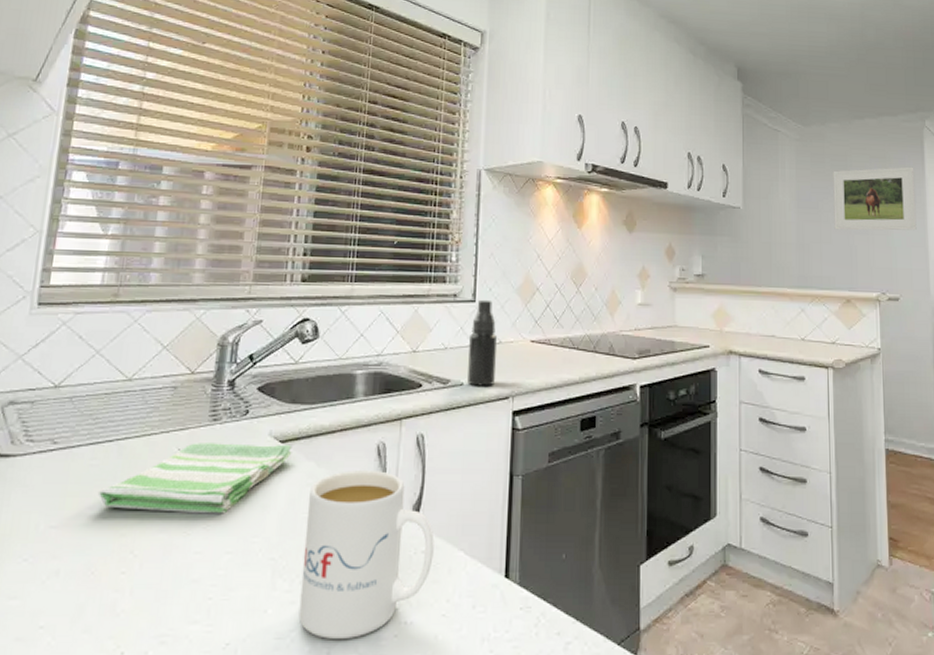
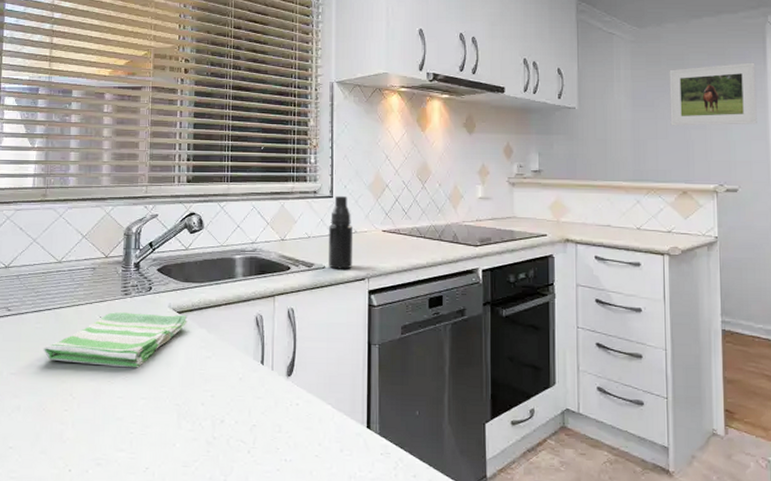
mug: present [298,471,435,640] -> none [200,337,306,471]

